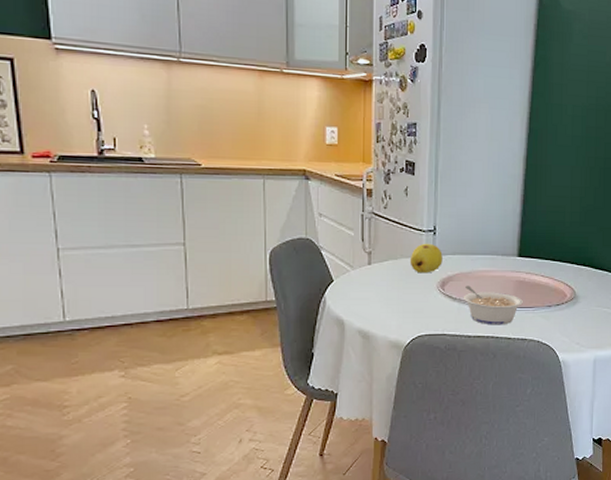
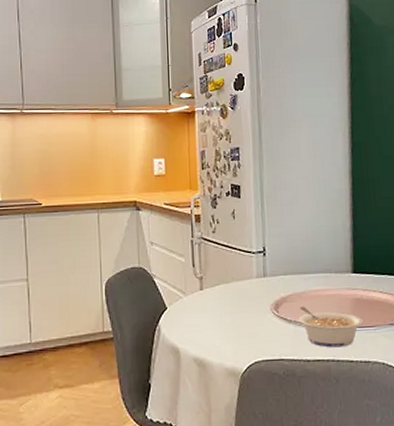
fruit: present [409,243,443,274] -> none [241,264,275,296]

